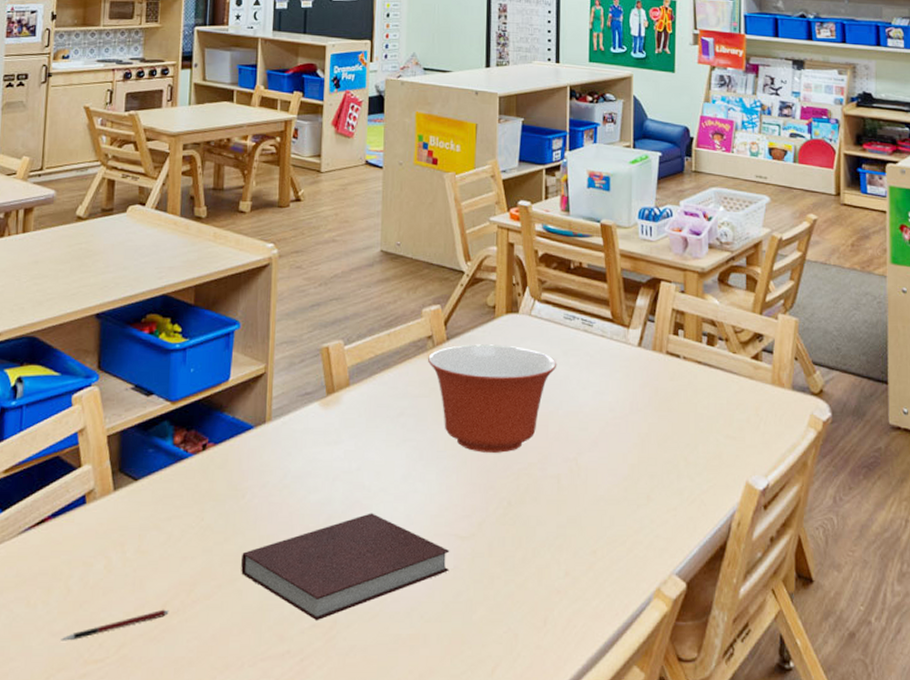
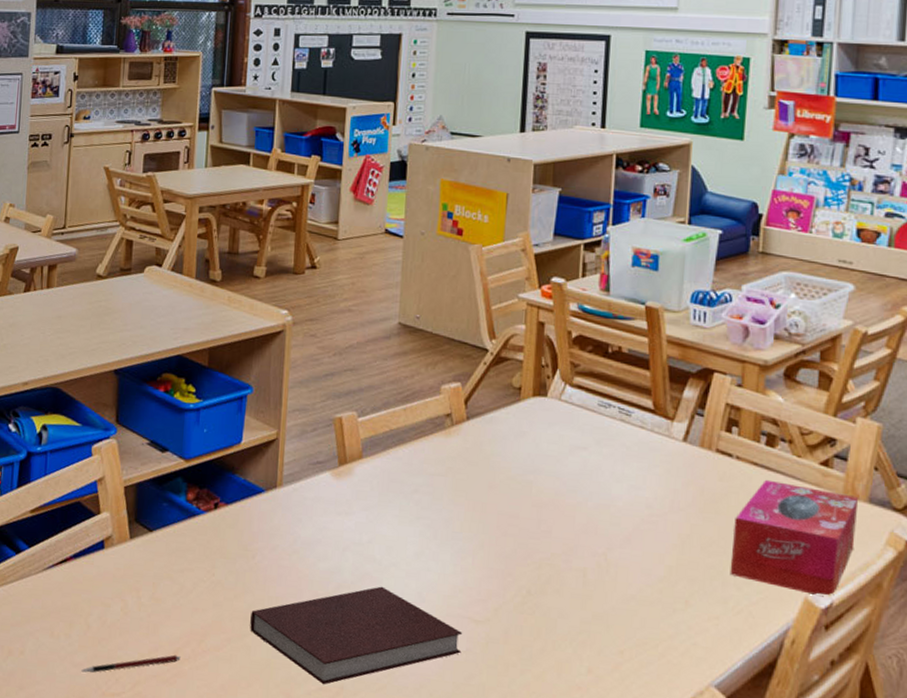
mixing bowl: present [428,344,557,453] -> none [446,425,589,540]
tissue box: none [683,376,784,479] -> present [730,479,859,597]

